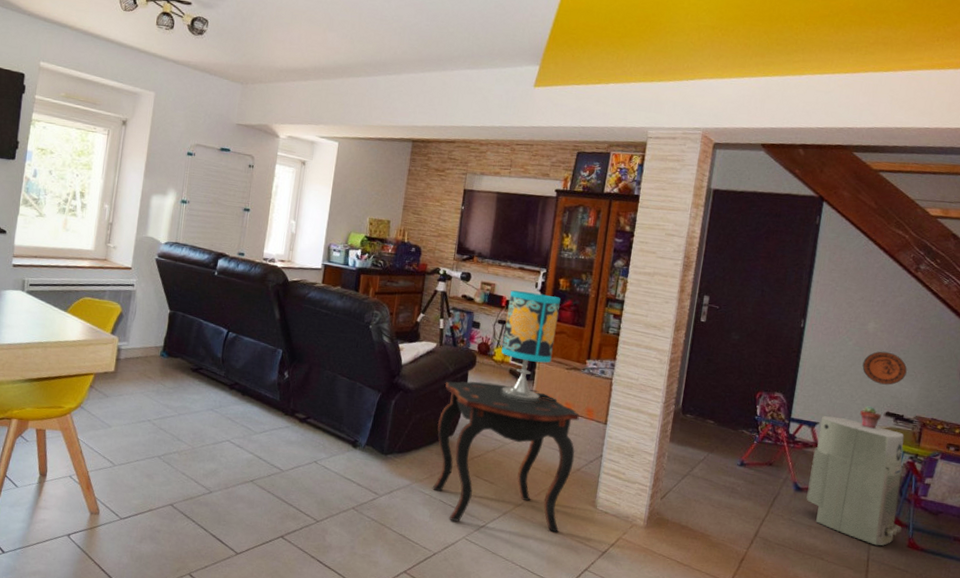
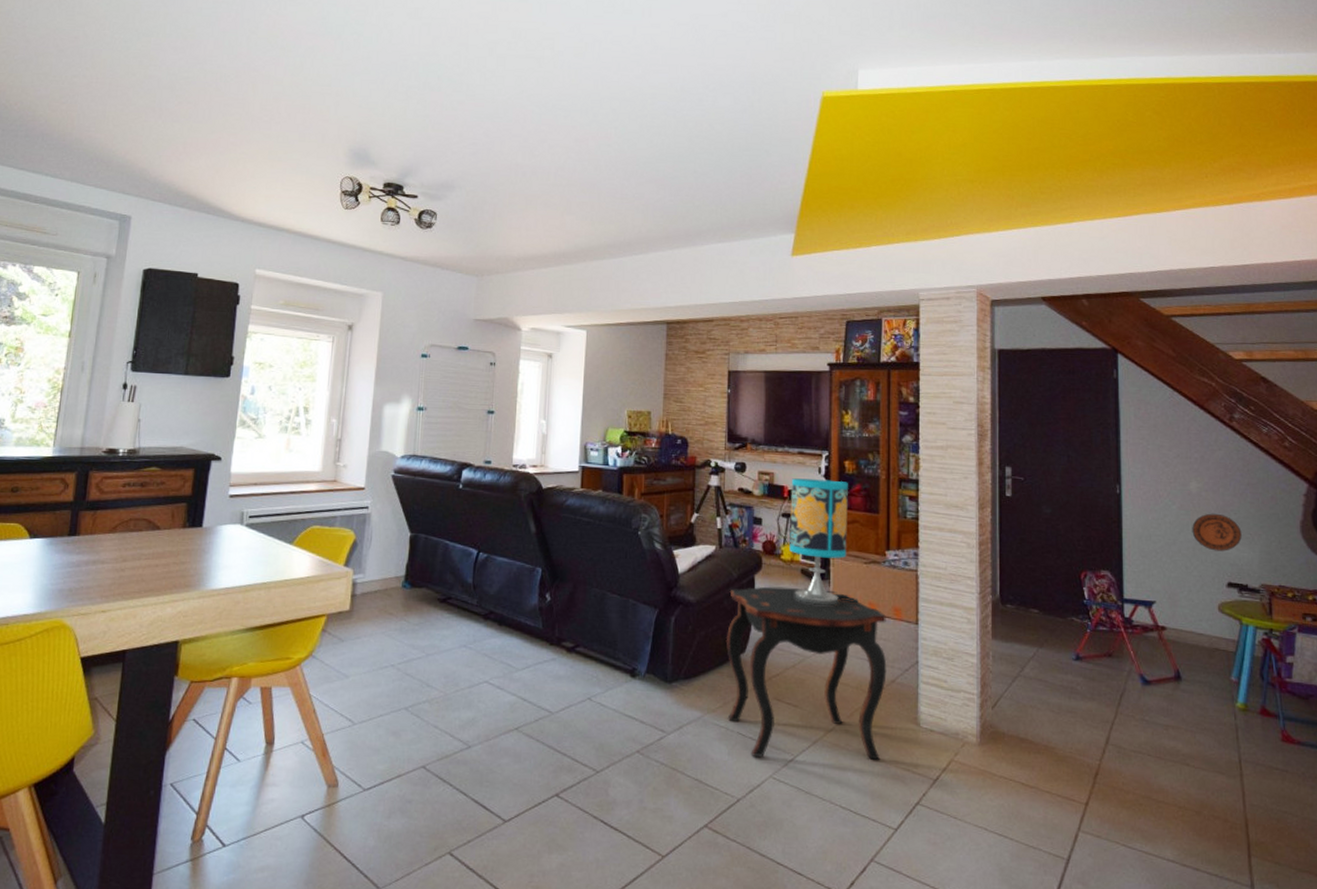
air purifier: present [806,415,905,546] -> none [1156,592,1271,743]
potted succulent: present [860,406,882,429] -> none [1199,577,1224,603]

